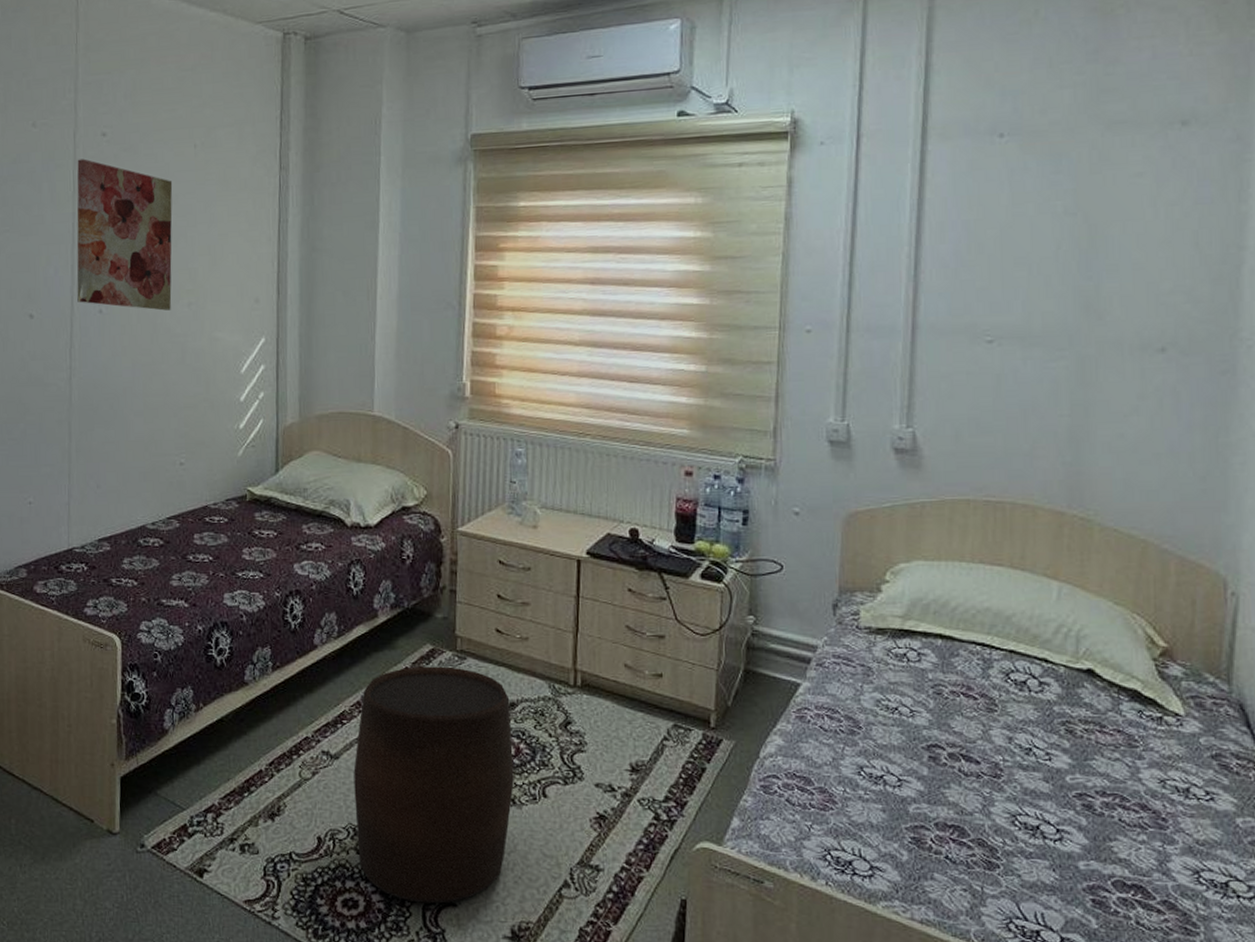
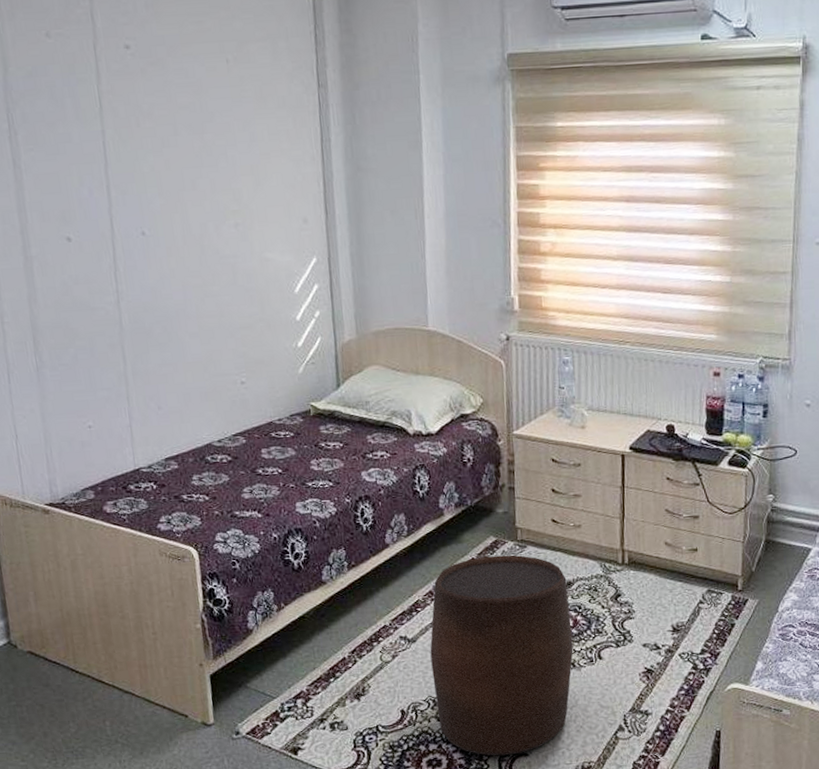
wall art: present [77,159,173,311] -> none [100,73,218,232]

